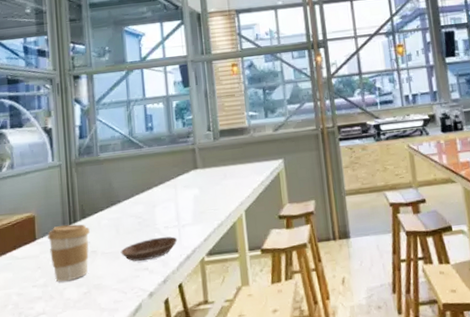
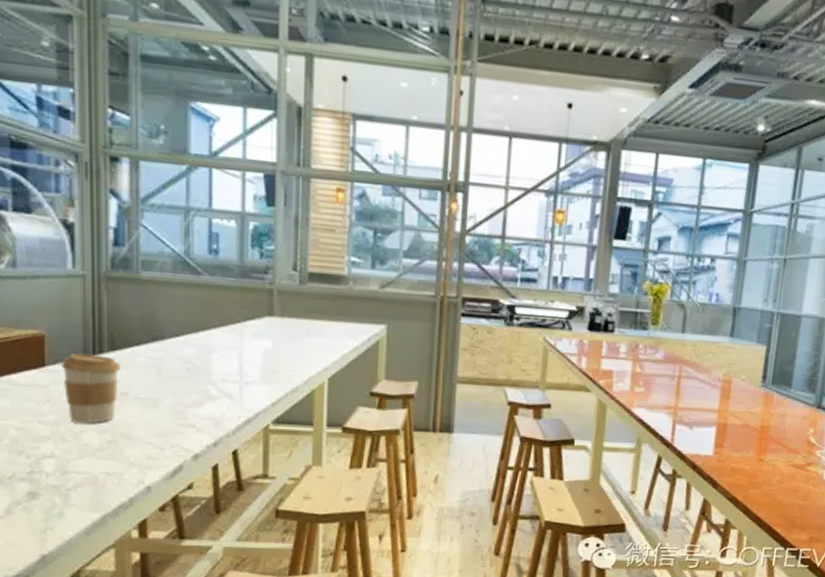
saucer: present [120,236,178,262] -> none [160,391,238,416]

